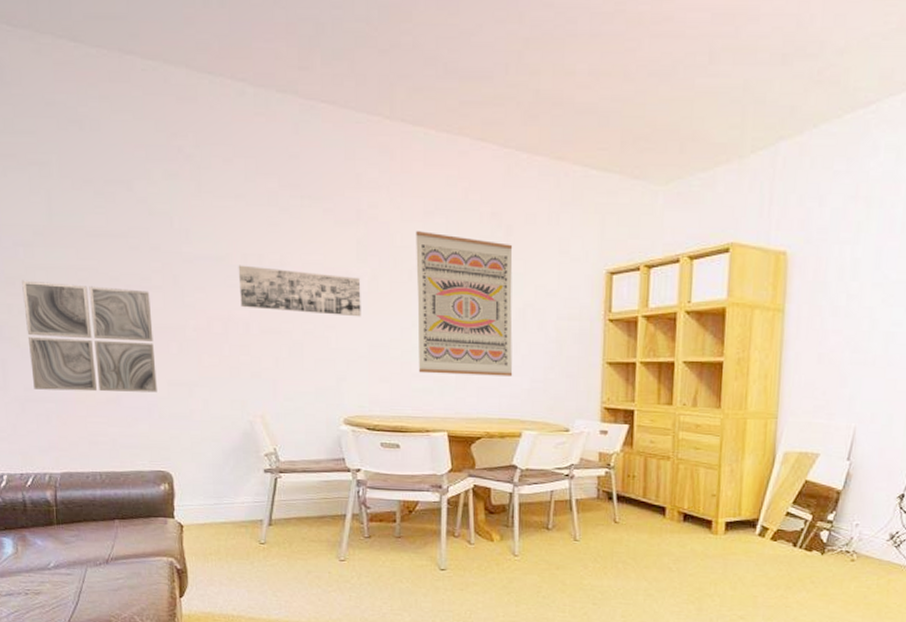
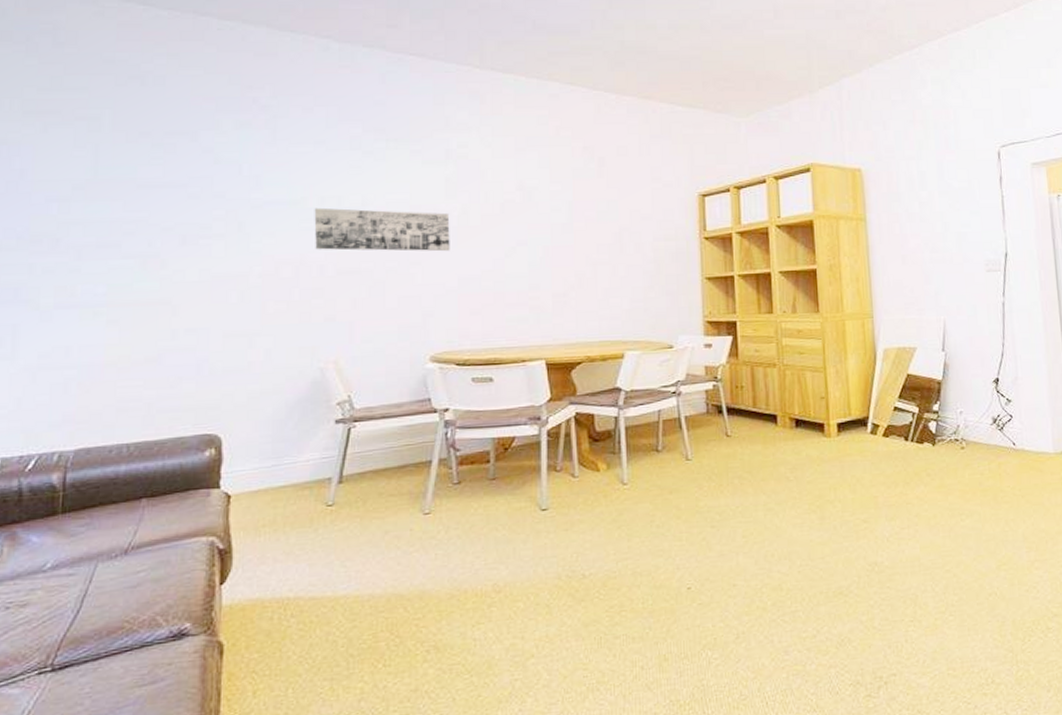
wall art: present [22,280,157,393] -> none [50,237,210,355]
wall art: present [416,231,513,377] -> none [508,166,612,303]

